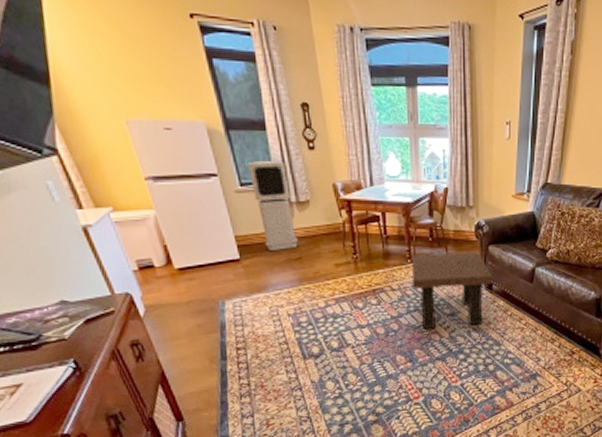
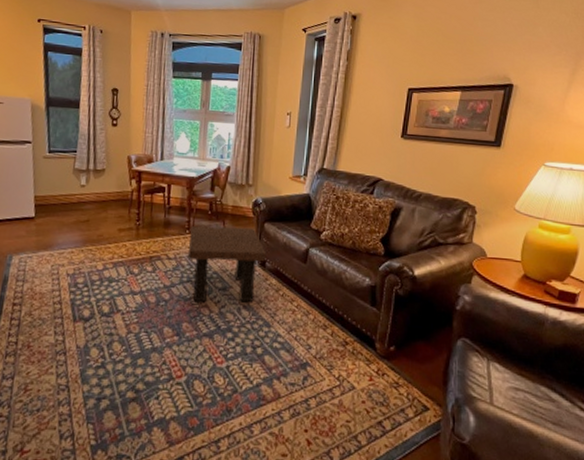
air purifier: present [247,160,299,250] -> none [58,132,90,212]

